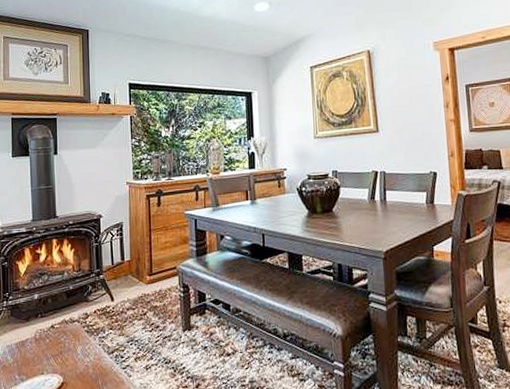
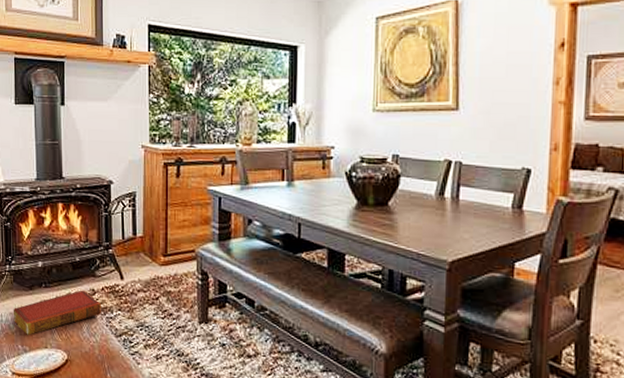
book: none [10,315,95,364] -> present [13,290,102,335]

